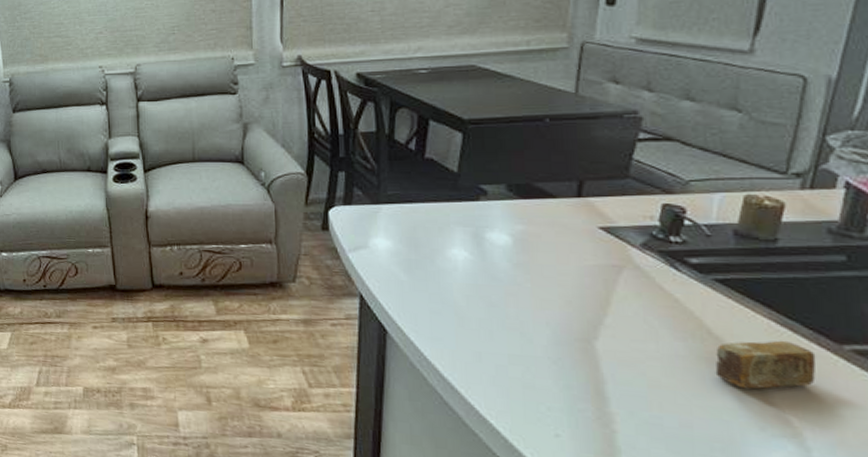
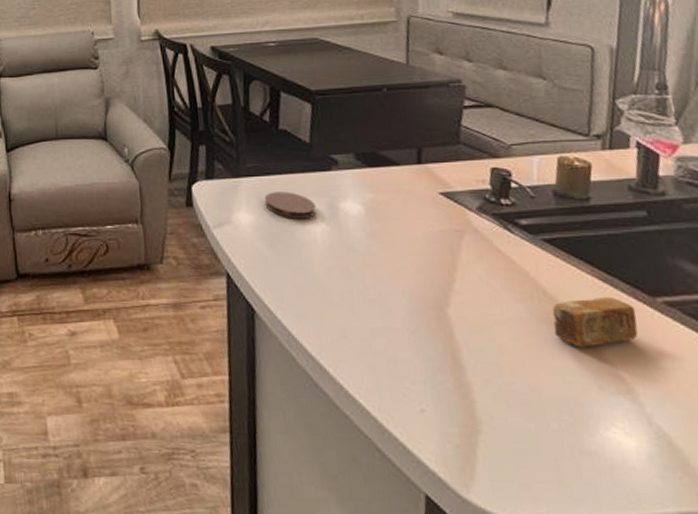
coaster: none [404,219,459,248] -> present [264,191,316,220]

